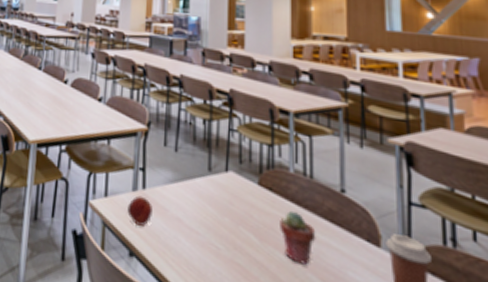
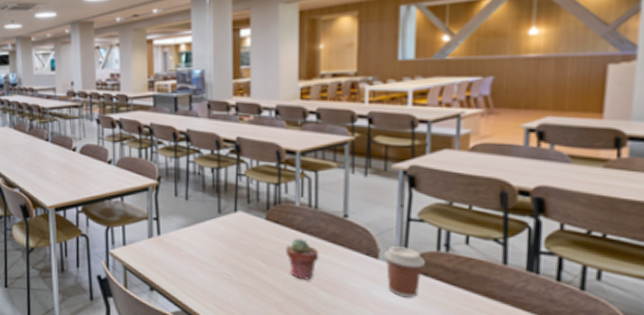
apple: present [127,195,153,226] -> none [145,241,168,266]

